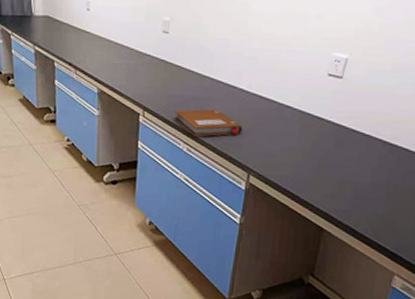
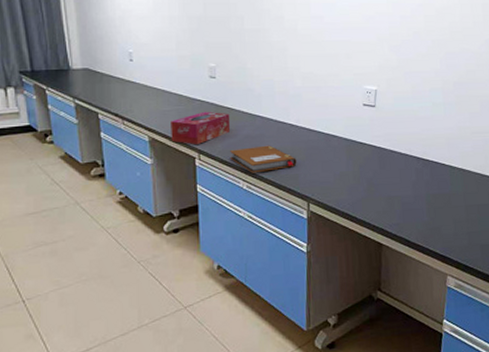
tissue box: none [118,67,179,101] -> present [171,111,230,144]

